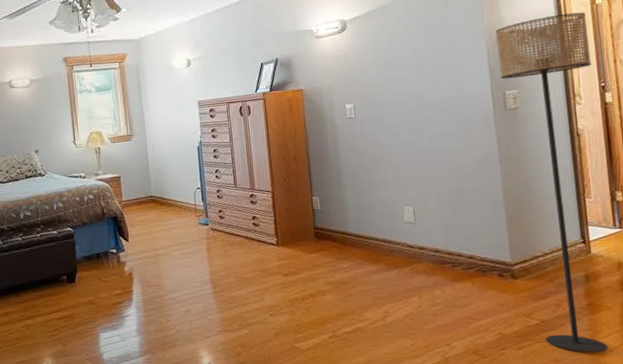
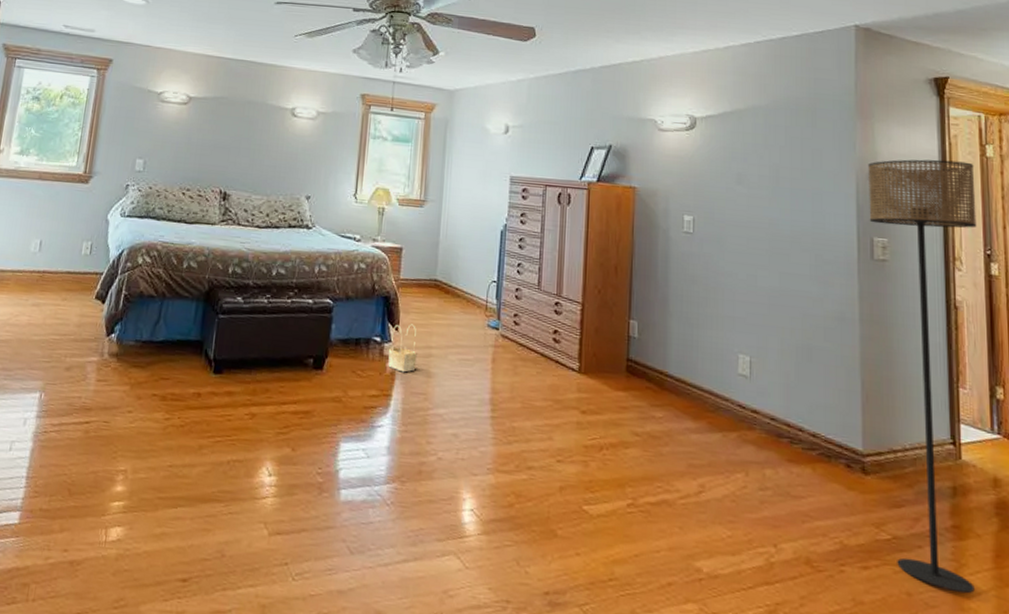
basket: none [123,234,148,272] -> present [388,324,417,373]

